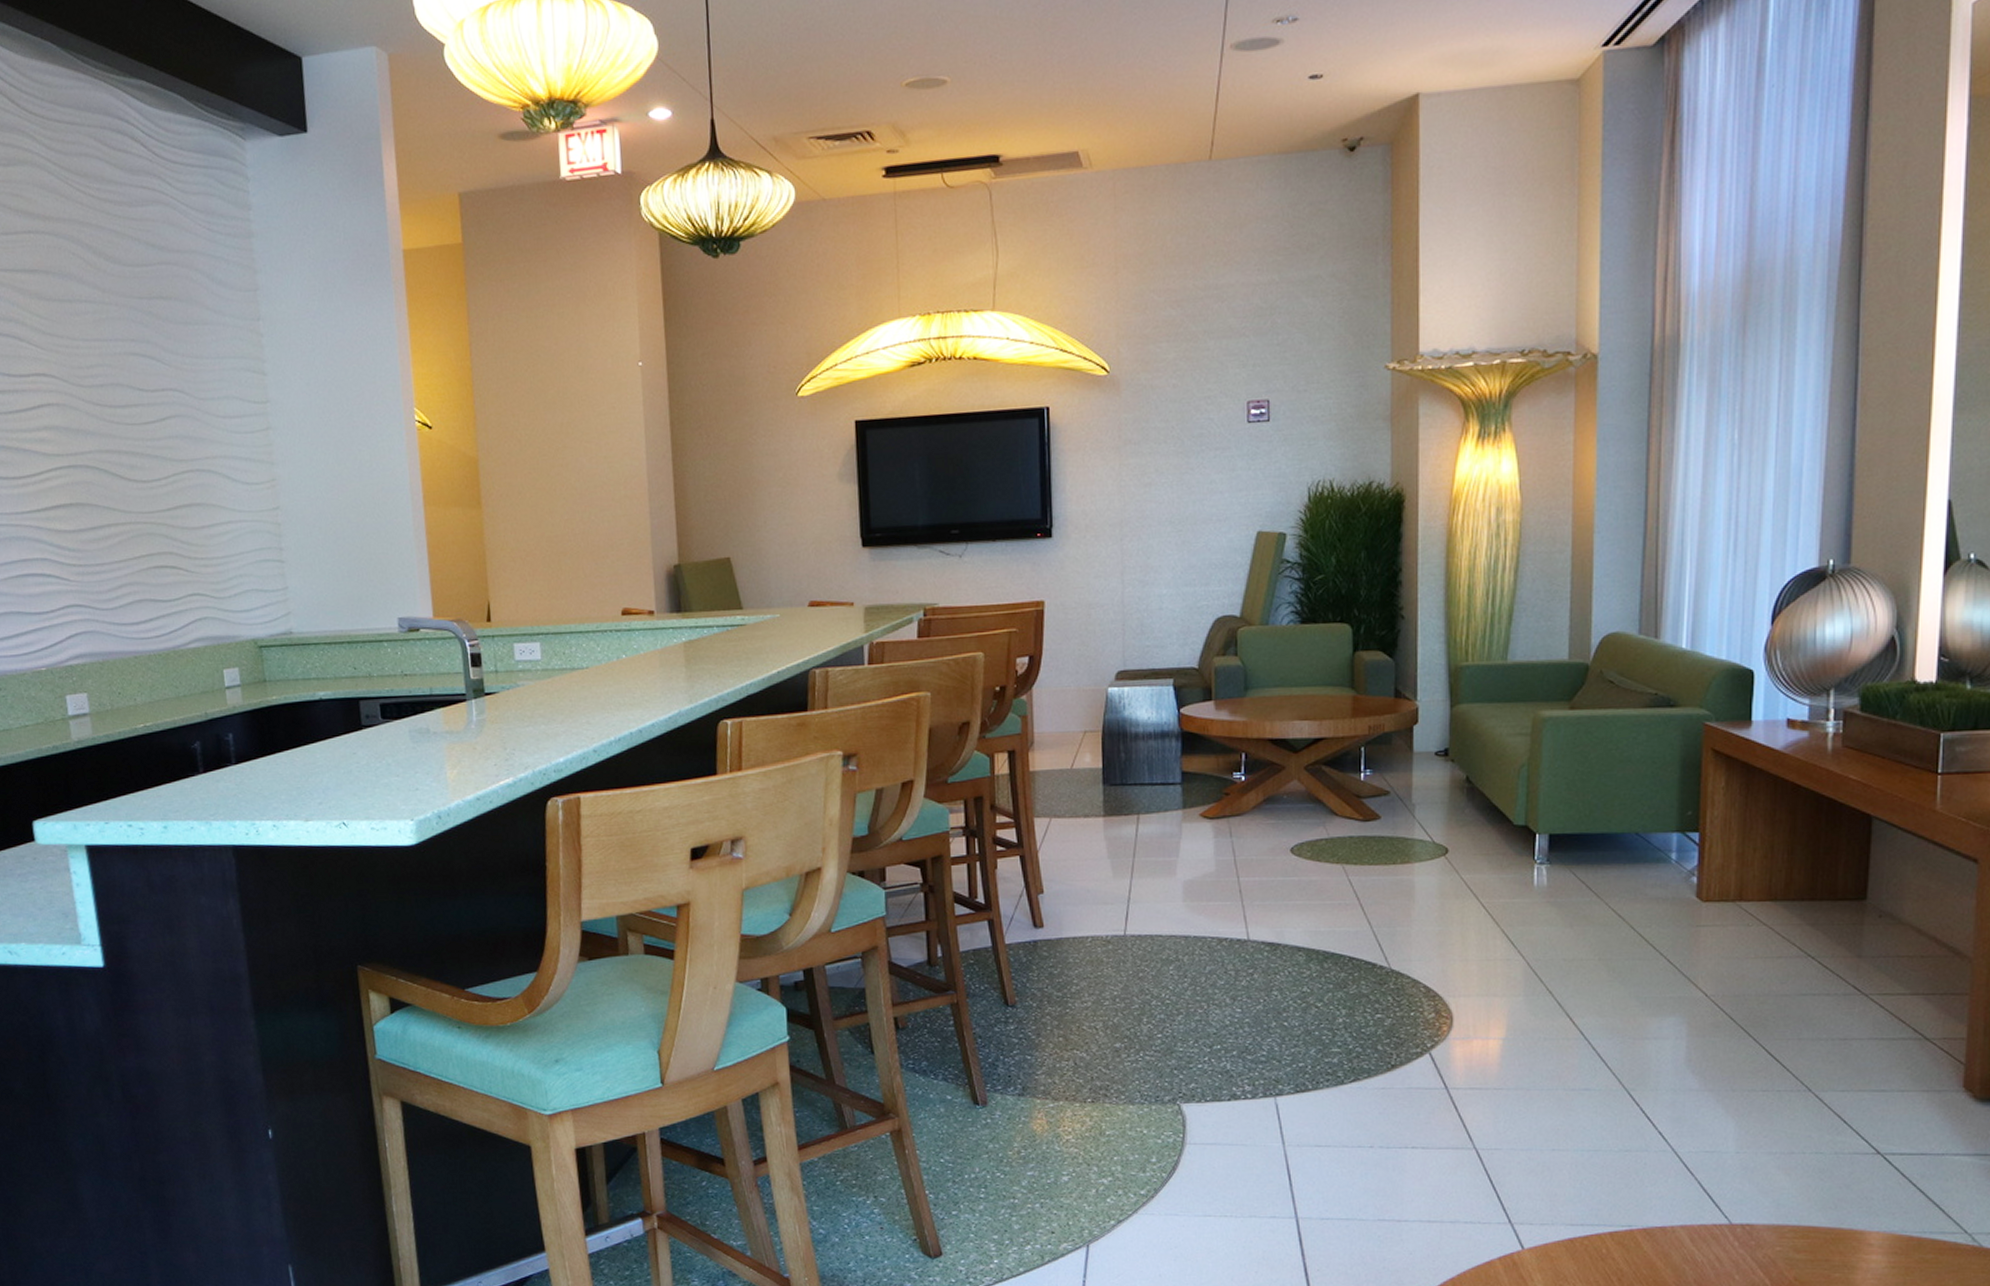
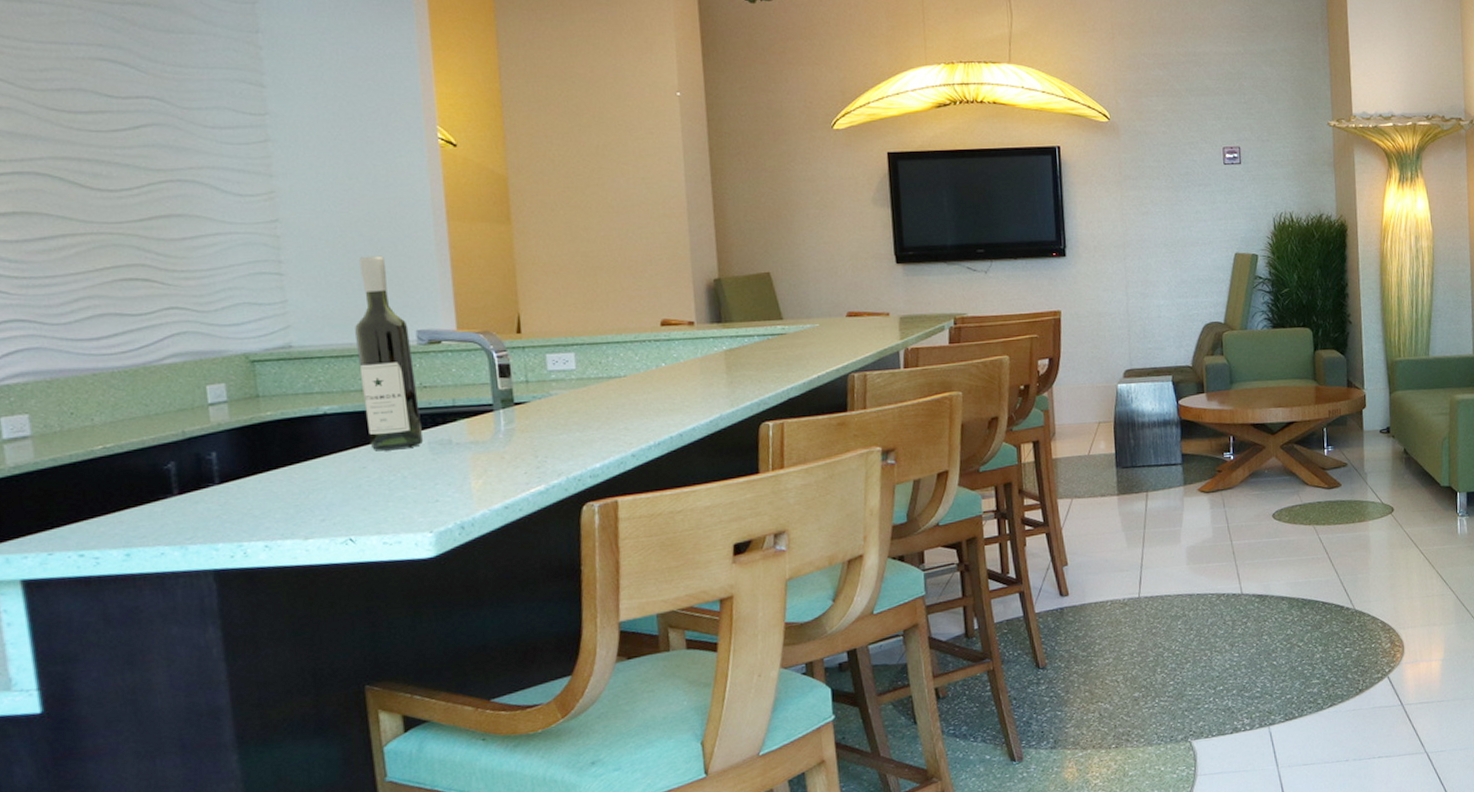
bottle: none [344,542,405,738] -> present [354,255,424,451]

